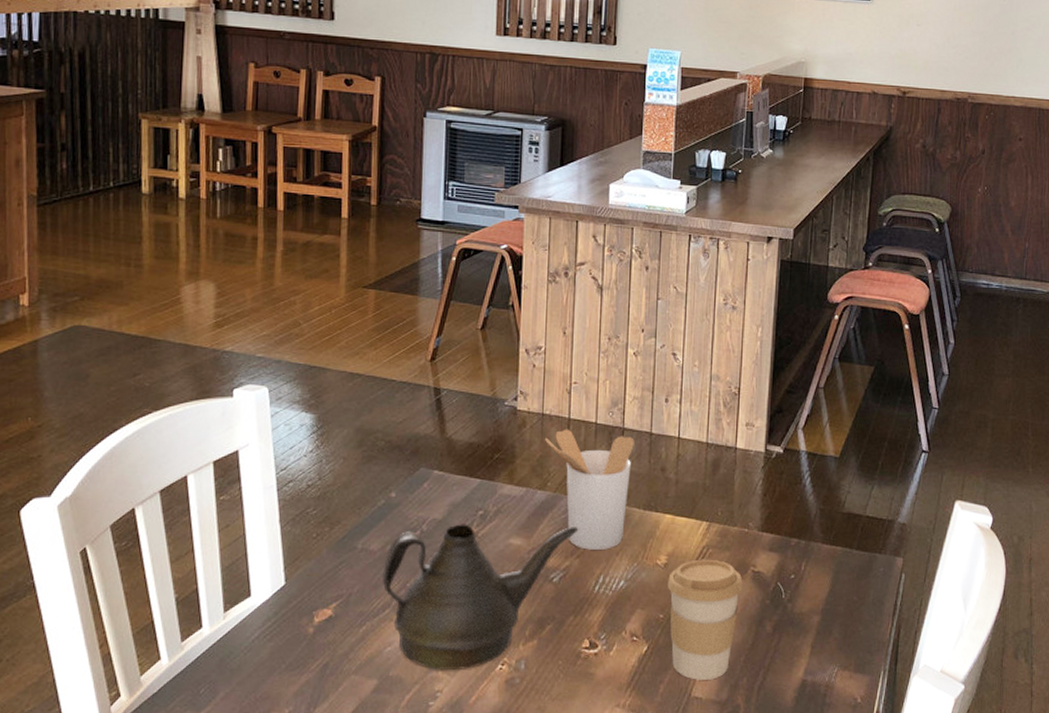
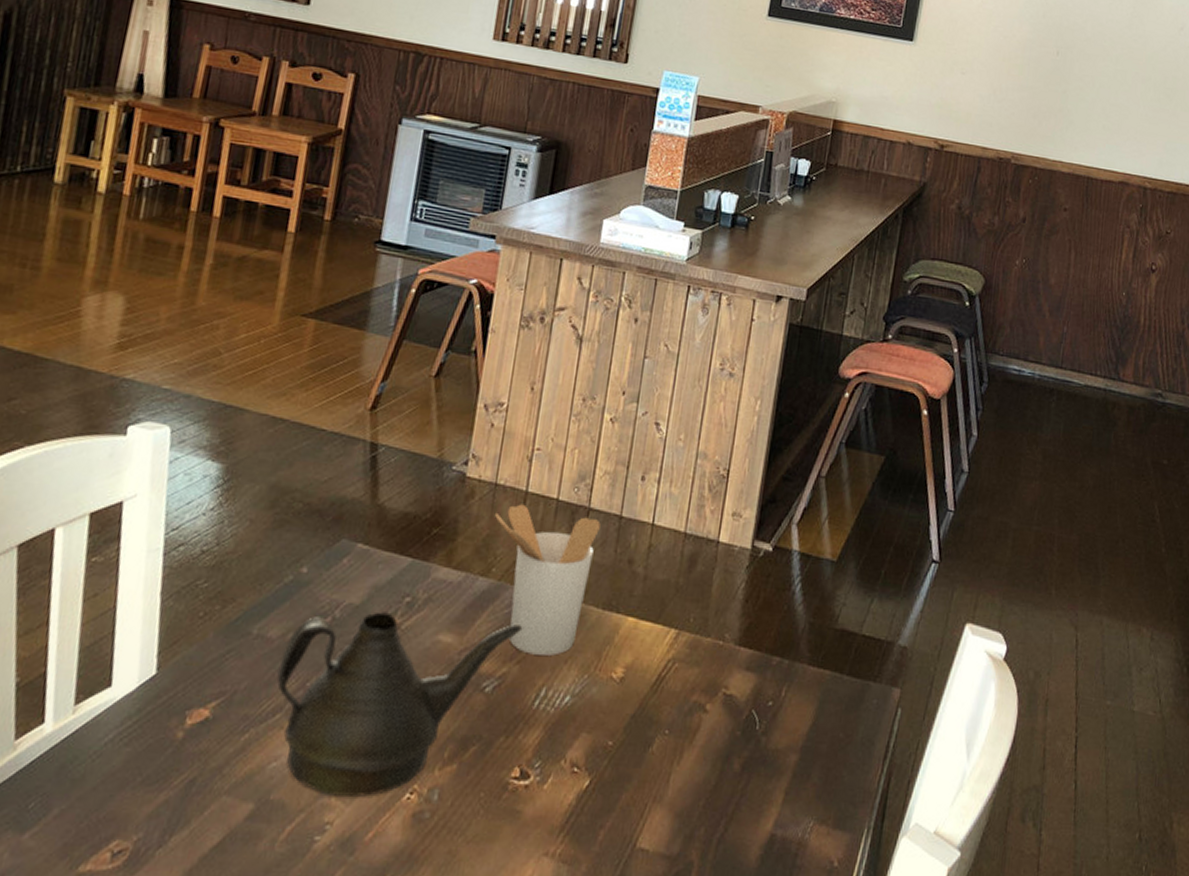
coffee cup: present [667,559,743,680] -> none [617,674,711,828]

